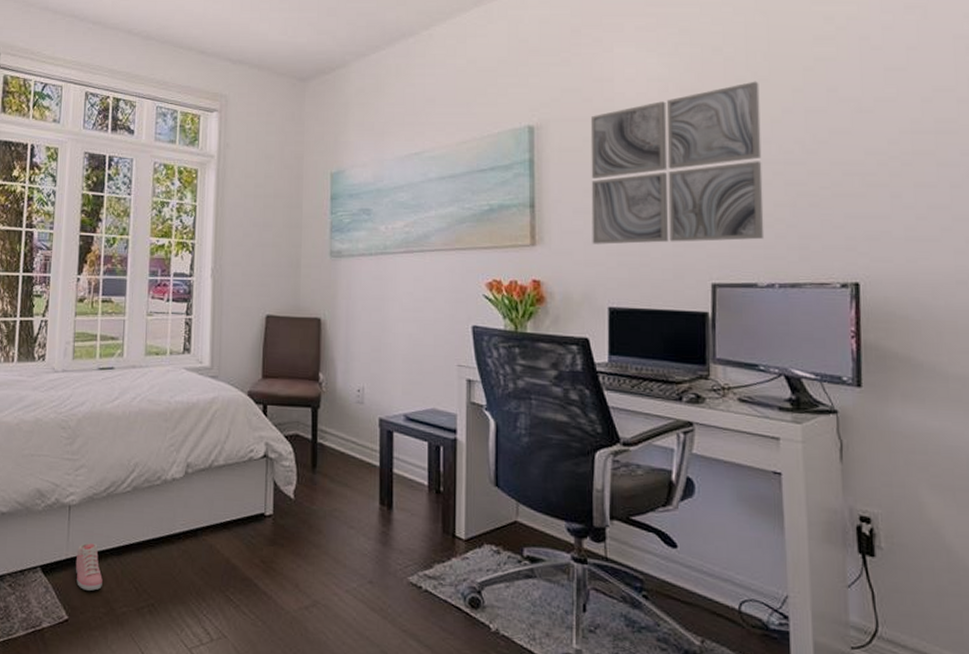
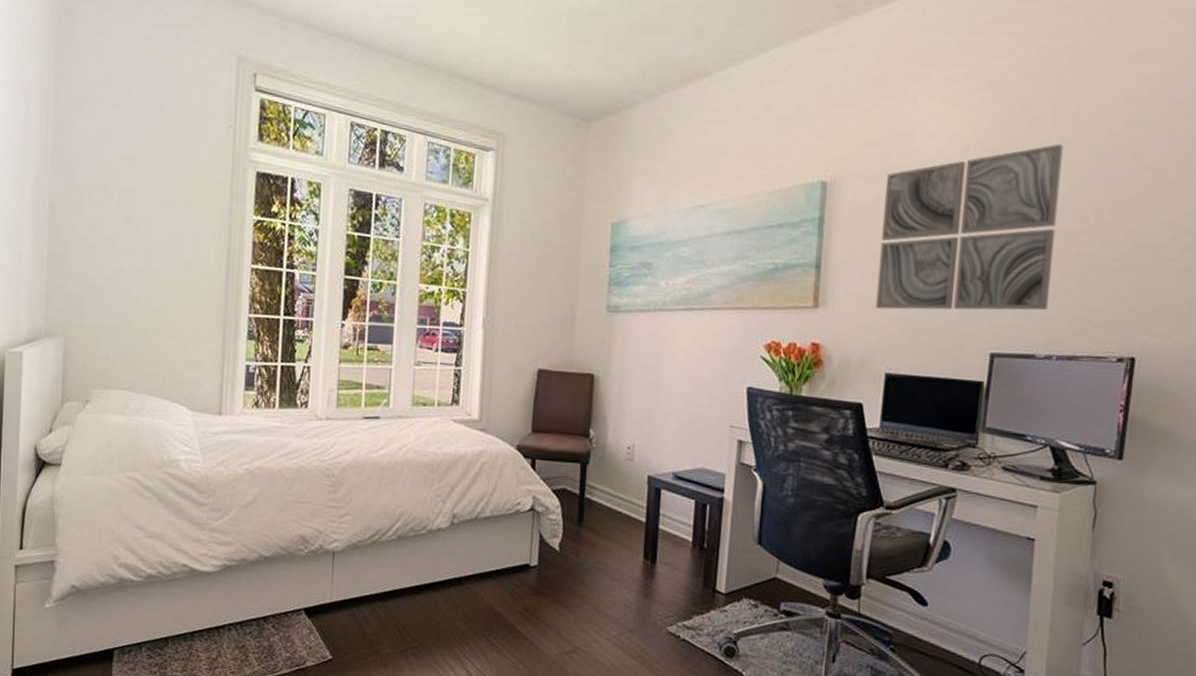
sneaker: present [75,543,103,591] -> none [339,588,367,633]

